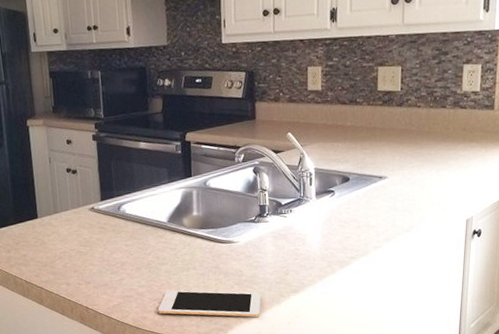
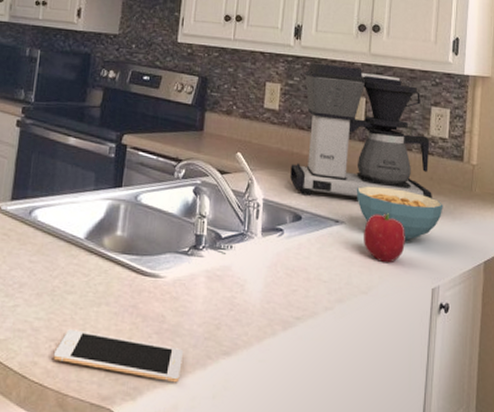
coffee maker: none [336,39,465,160] -> present [290,62,432,199]
cereal bowl: none [396,142,476,186] -> present [356,185,443,242]
fruit: none [405,164,442,205] -> present [364,213,405,263]

